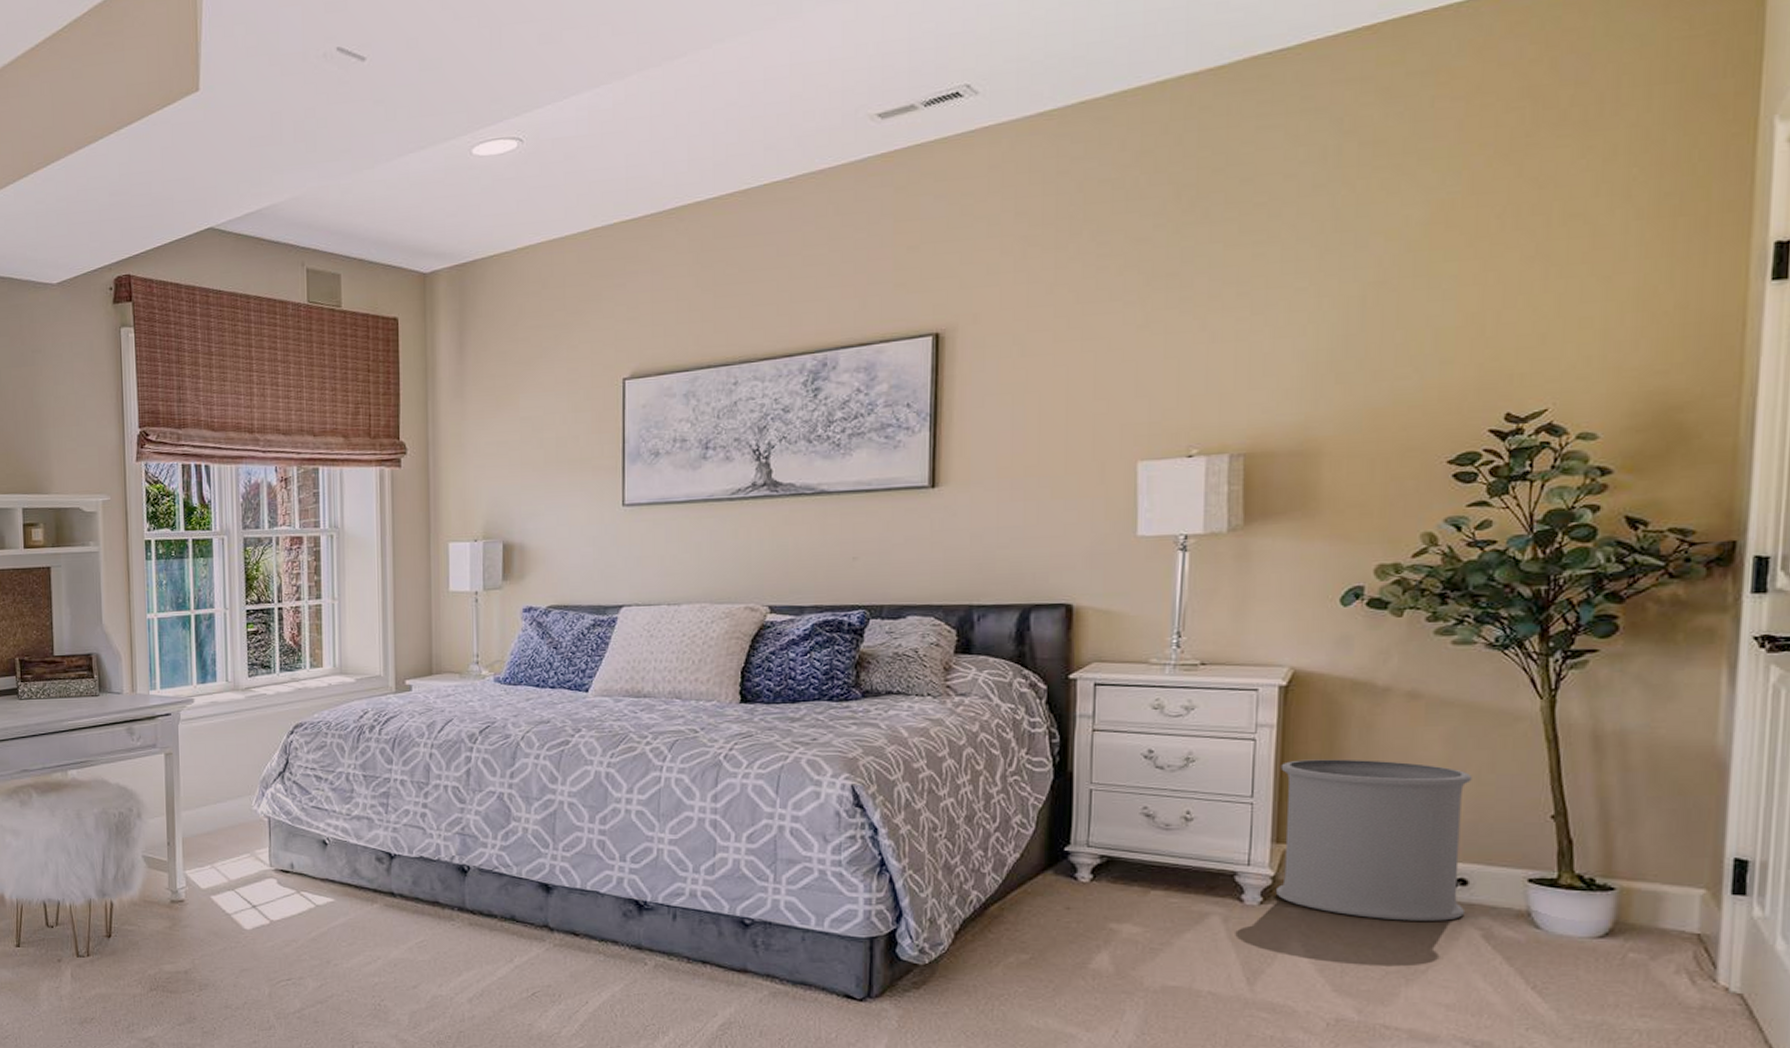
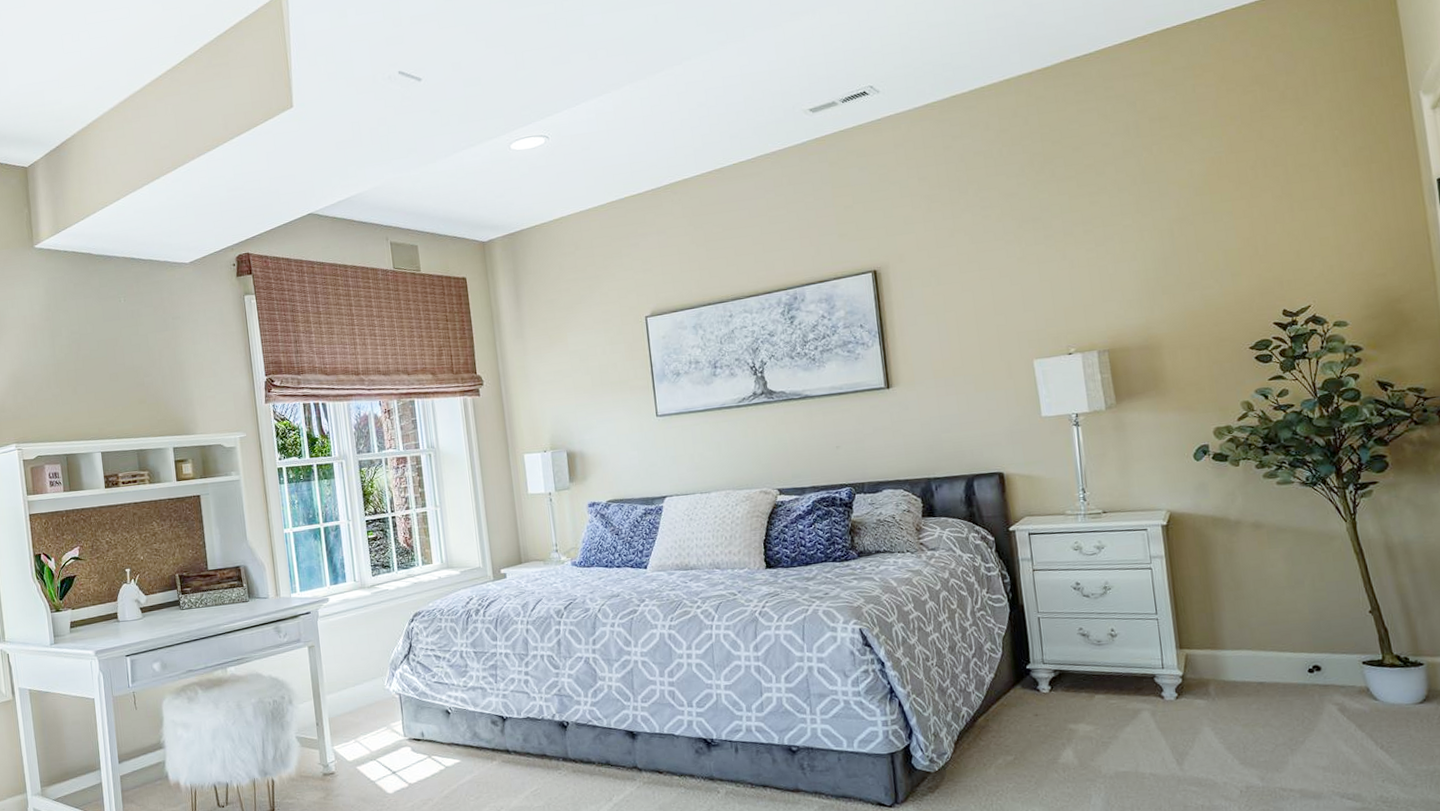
waste bin: present [1276,759,1472,921] -> none [1173,578,1324,703]

